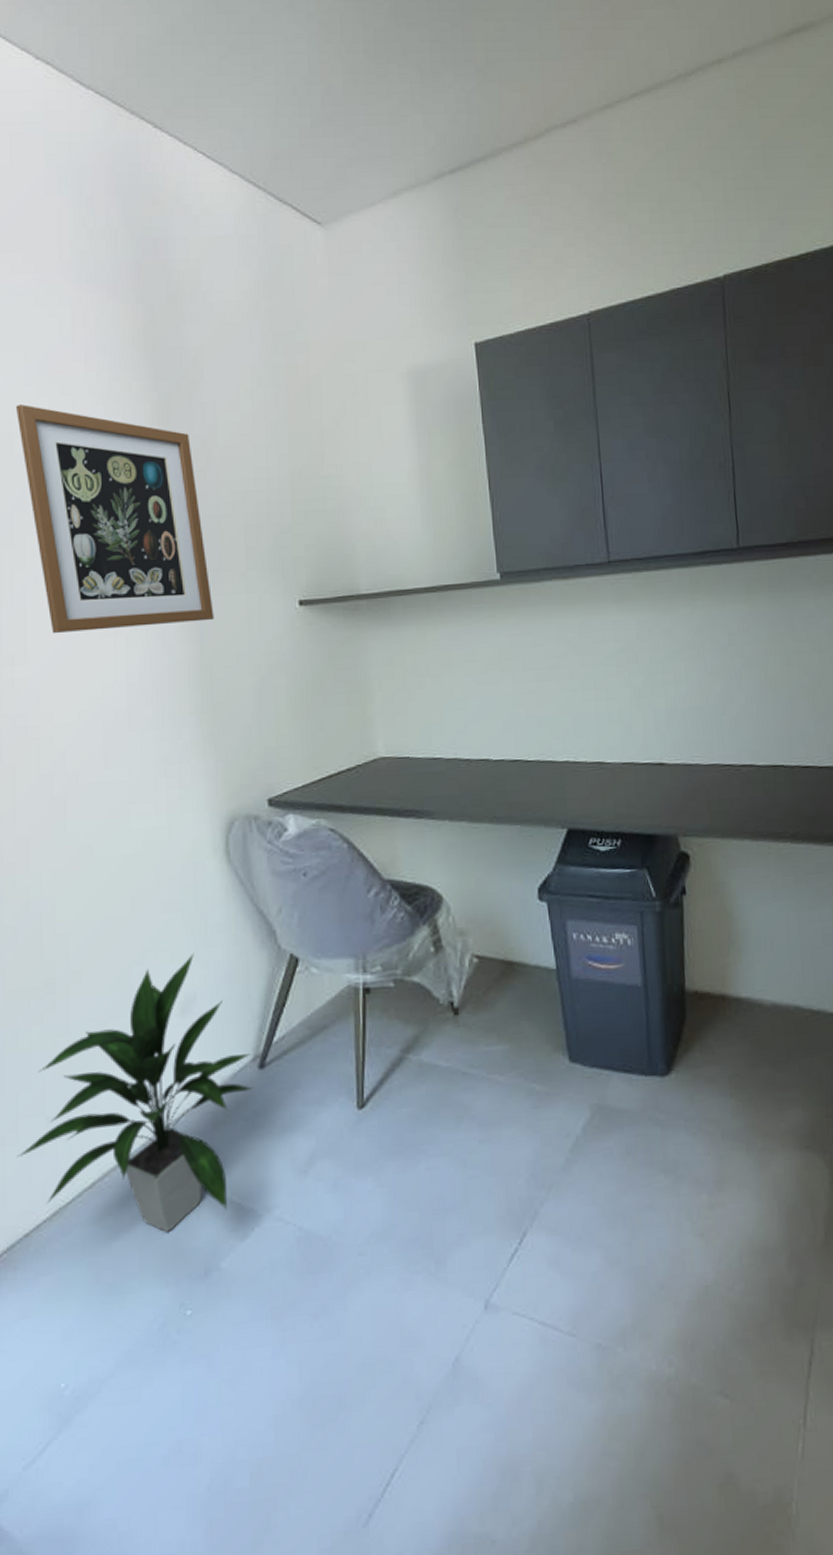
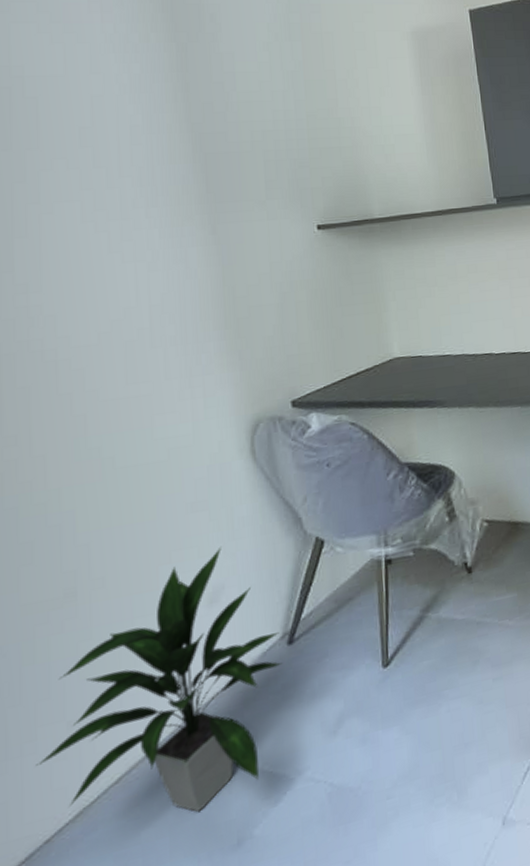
wall art: present [15,404,214,634] -> none [27,50,236,262]

